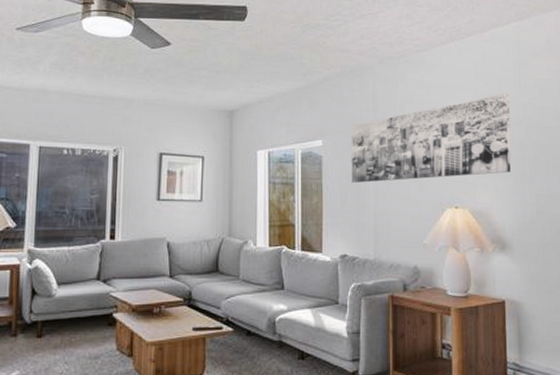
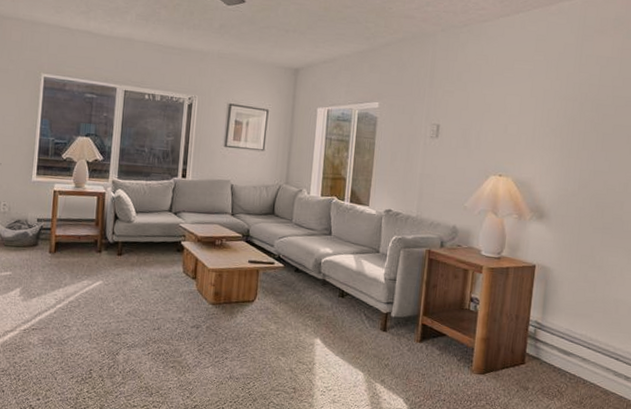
wall art: present [351,93,511,183] -> none [403,68,569,147]

